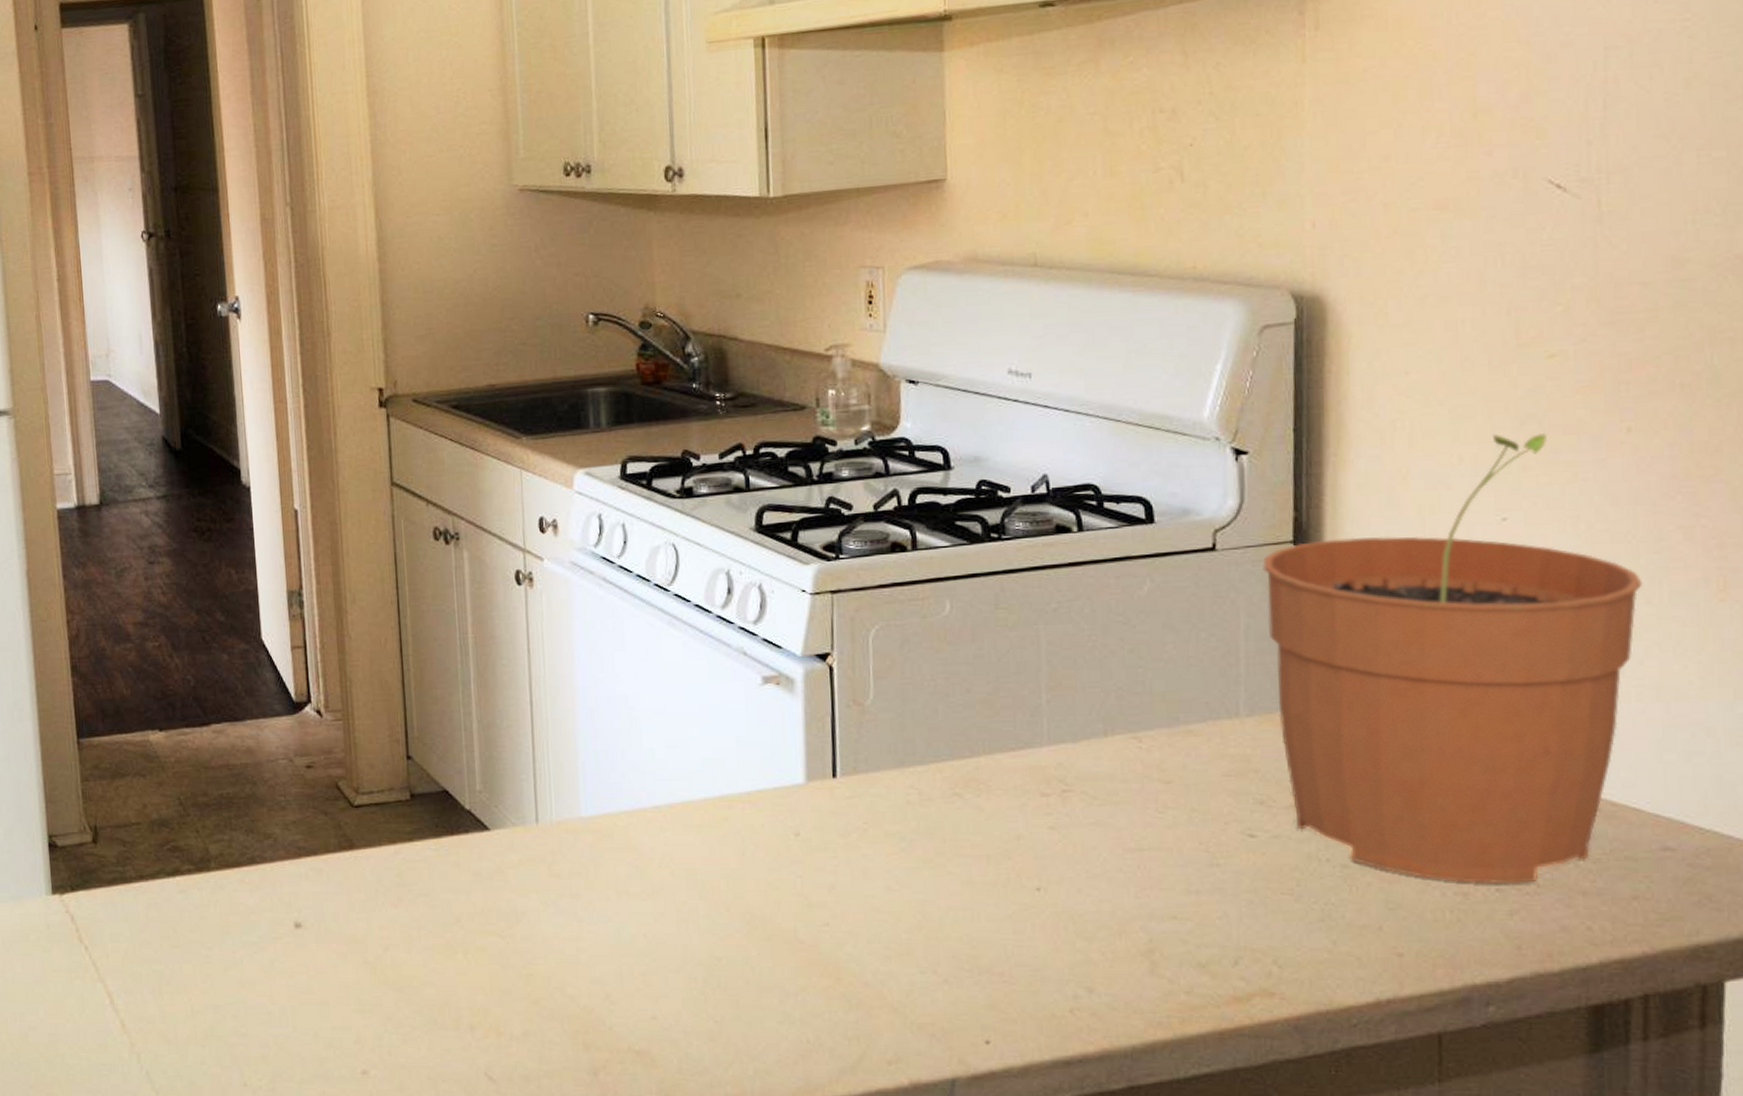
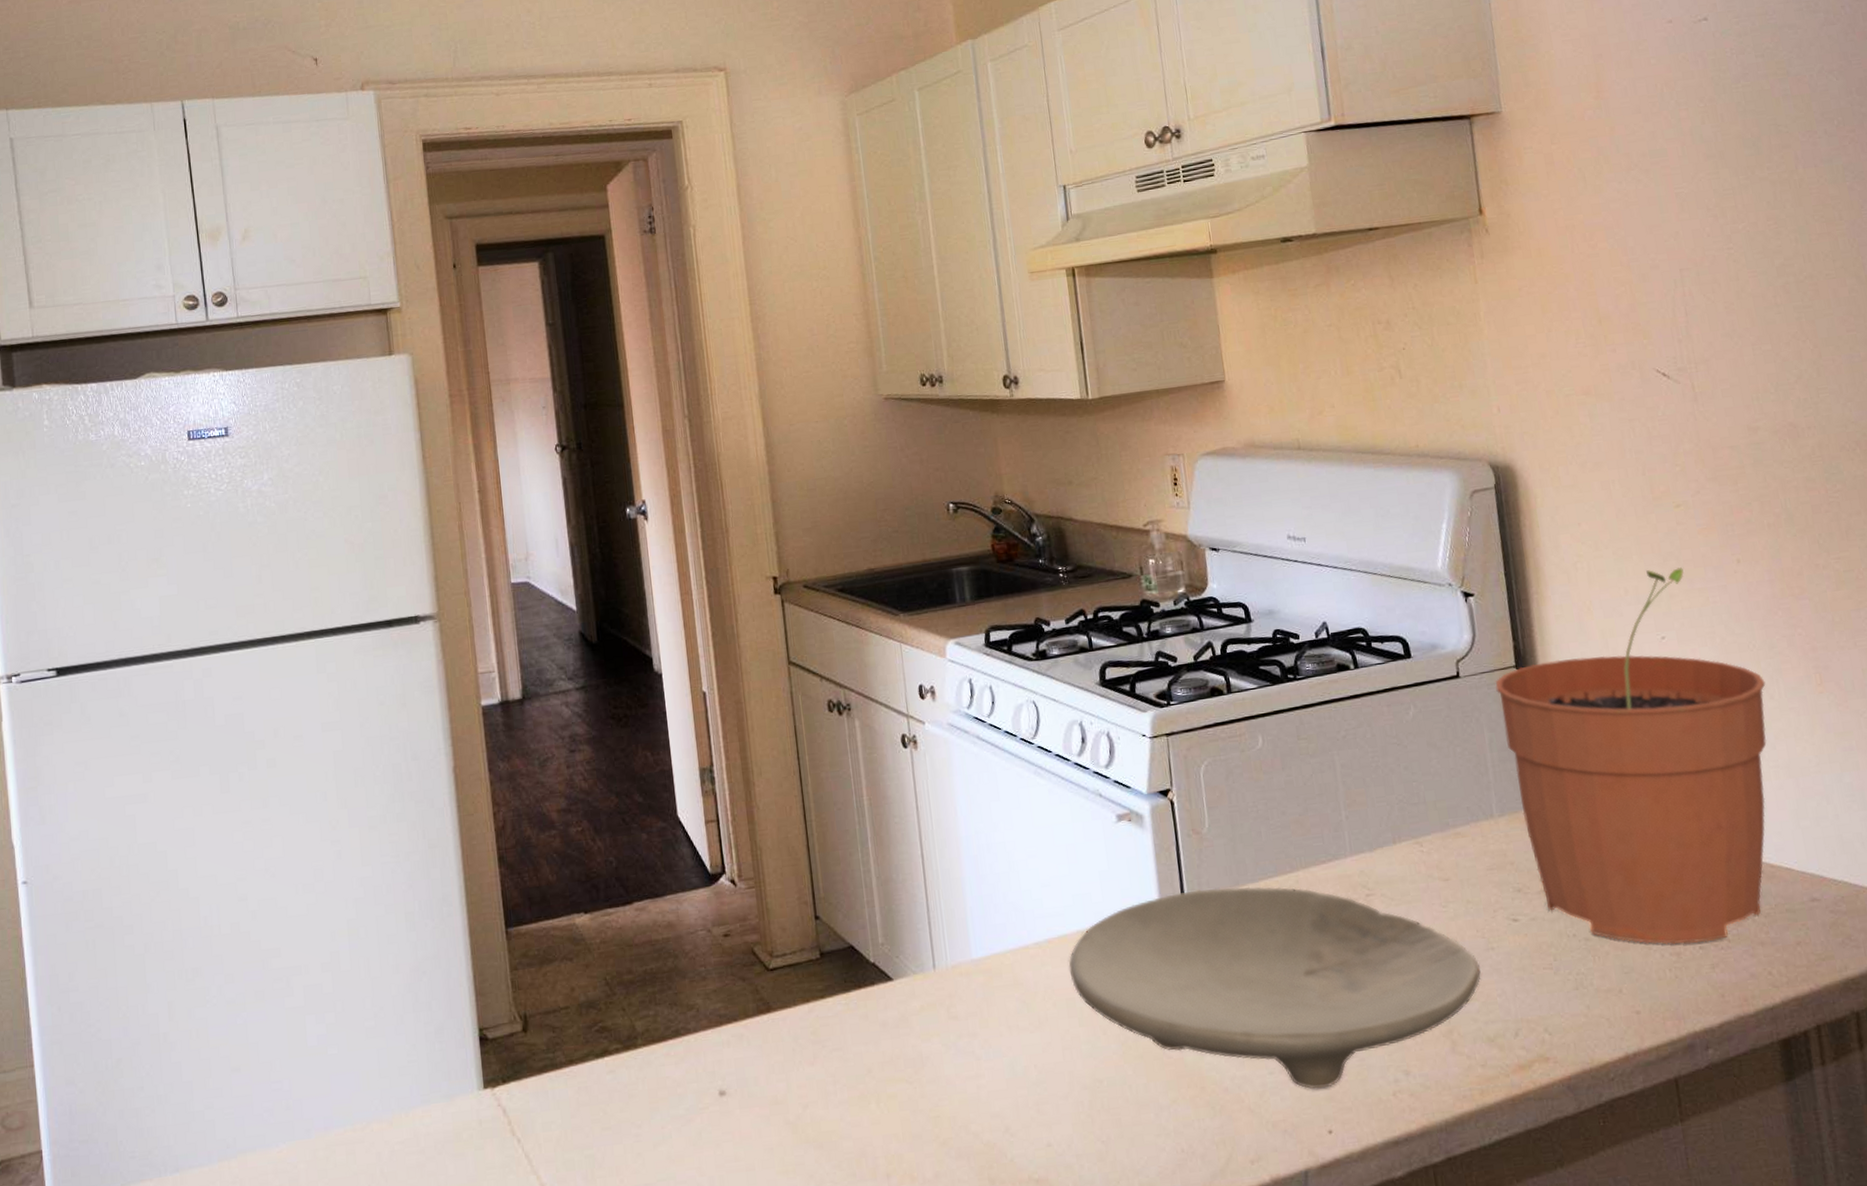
bowl: none [691,766,1200,995] -> present [1068,886,1481,1090]

